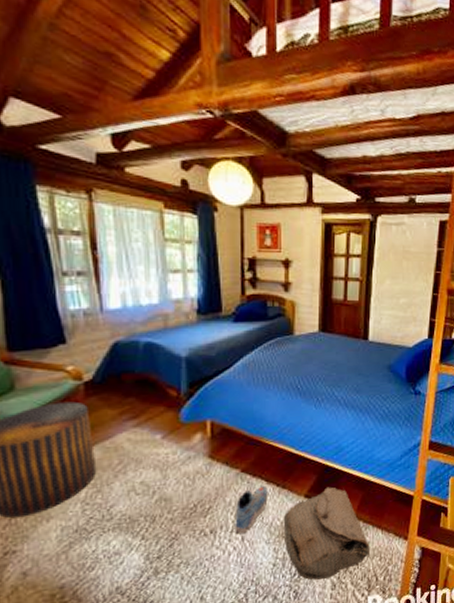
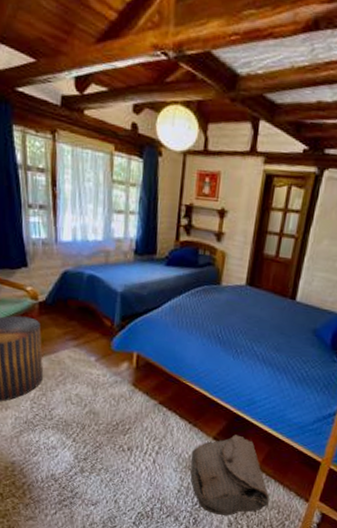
shoe: present [235,485,268,534] -> none [148,419,180,458]

